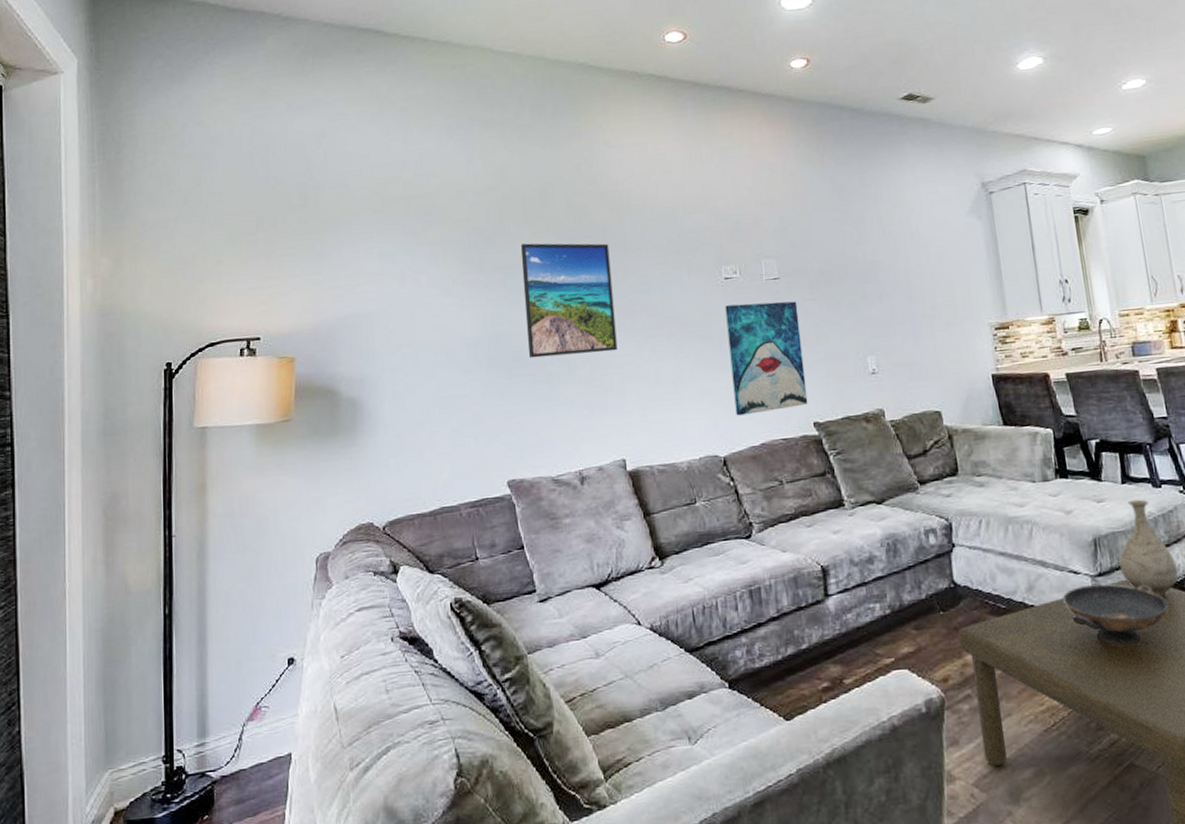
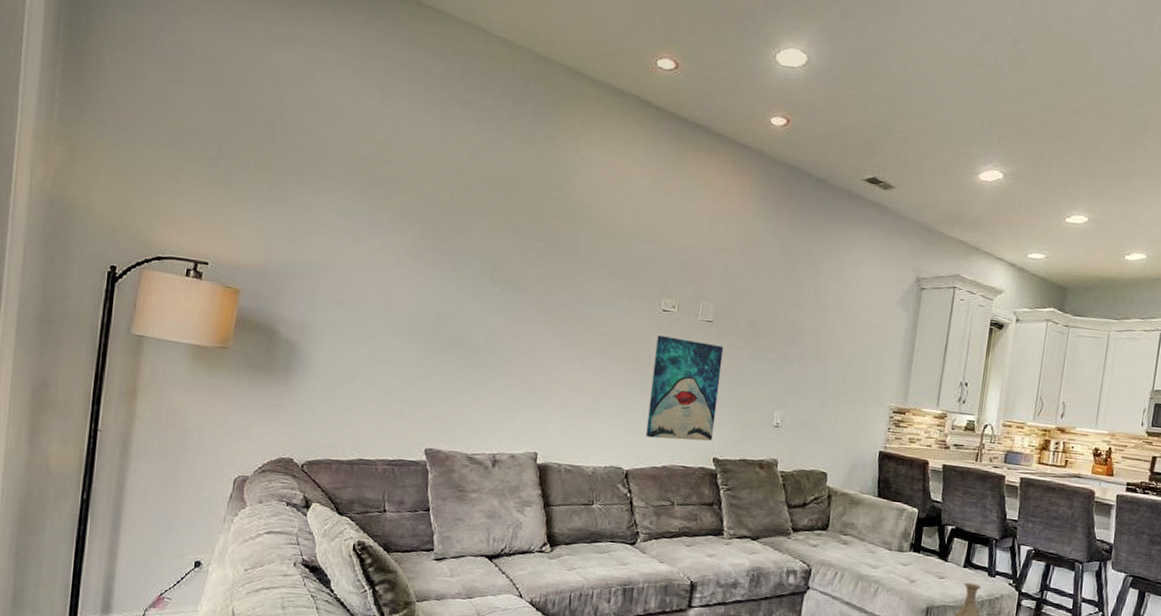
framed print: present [520,243,618,359] -> none [465,232,561,354]

